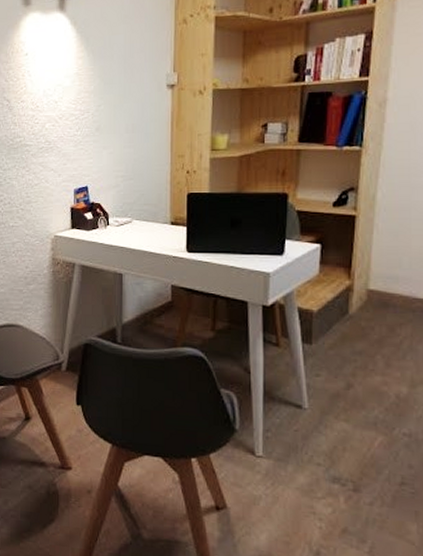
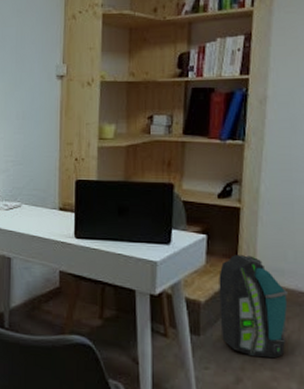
backpack: none [332,263,403,364] -> present [219,255,289,359]

